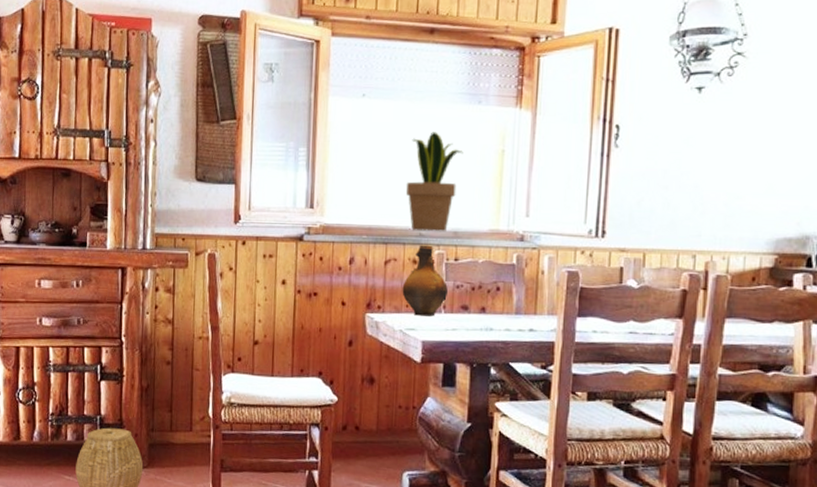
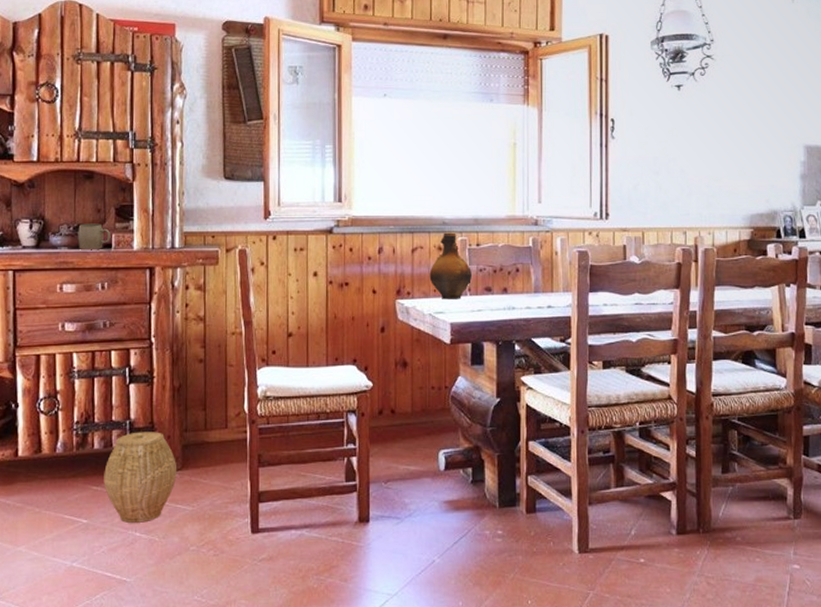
mug: none [55,221,86,248] -> present [78,223,111,250]
potted plant: present [405,132,463,232] -> none [428,128,479,220]

